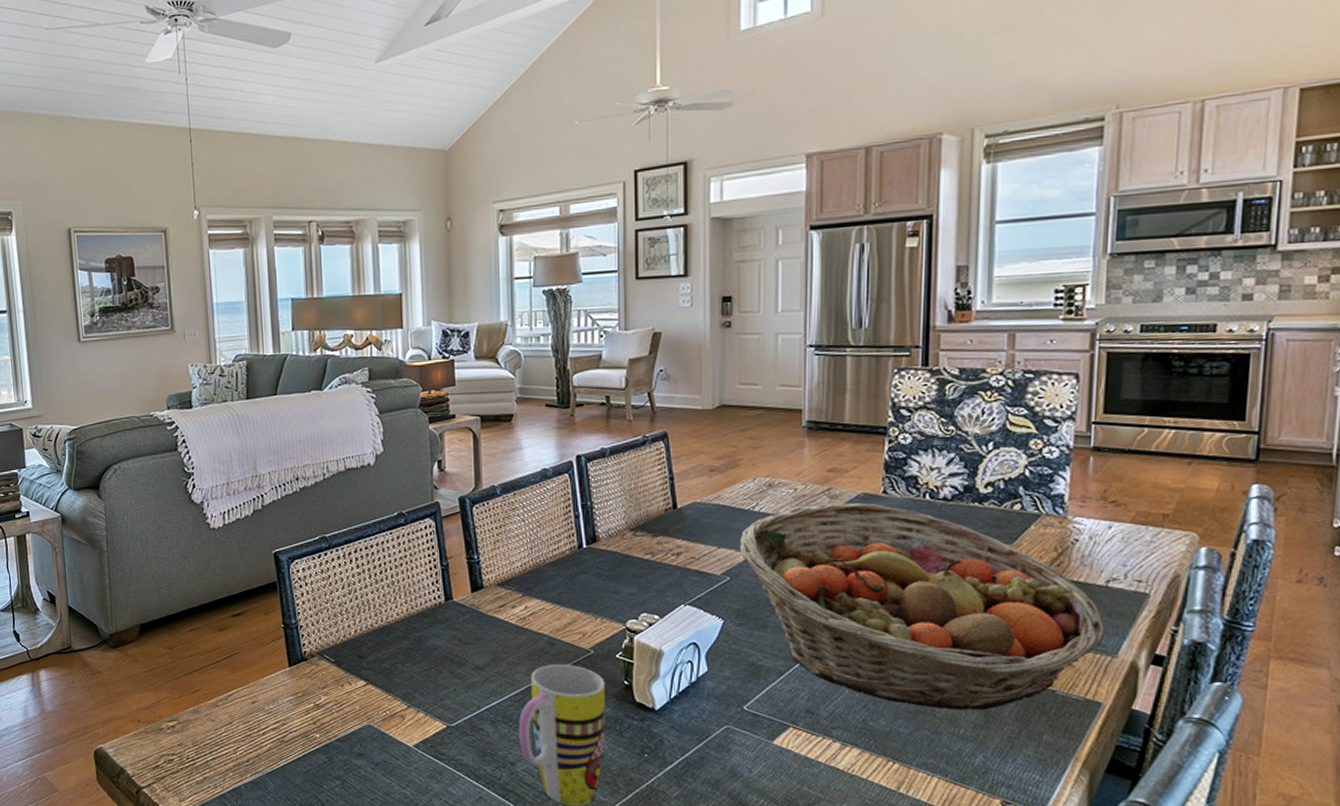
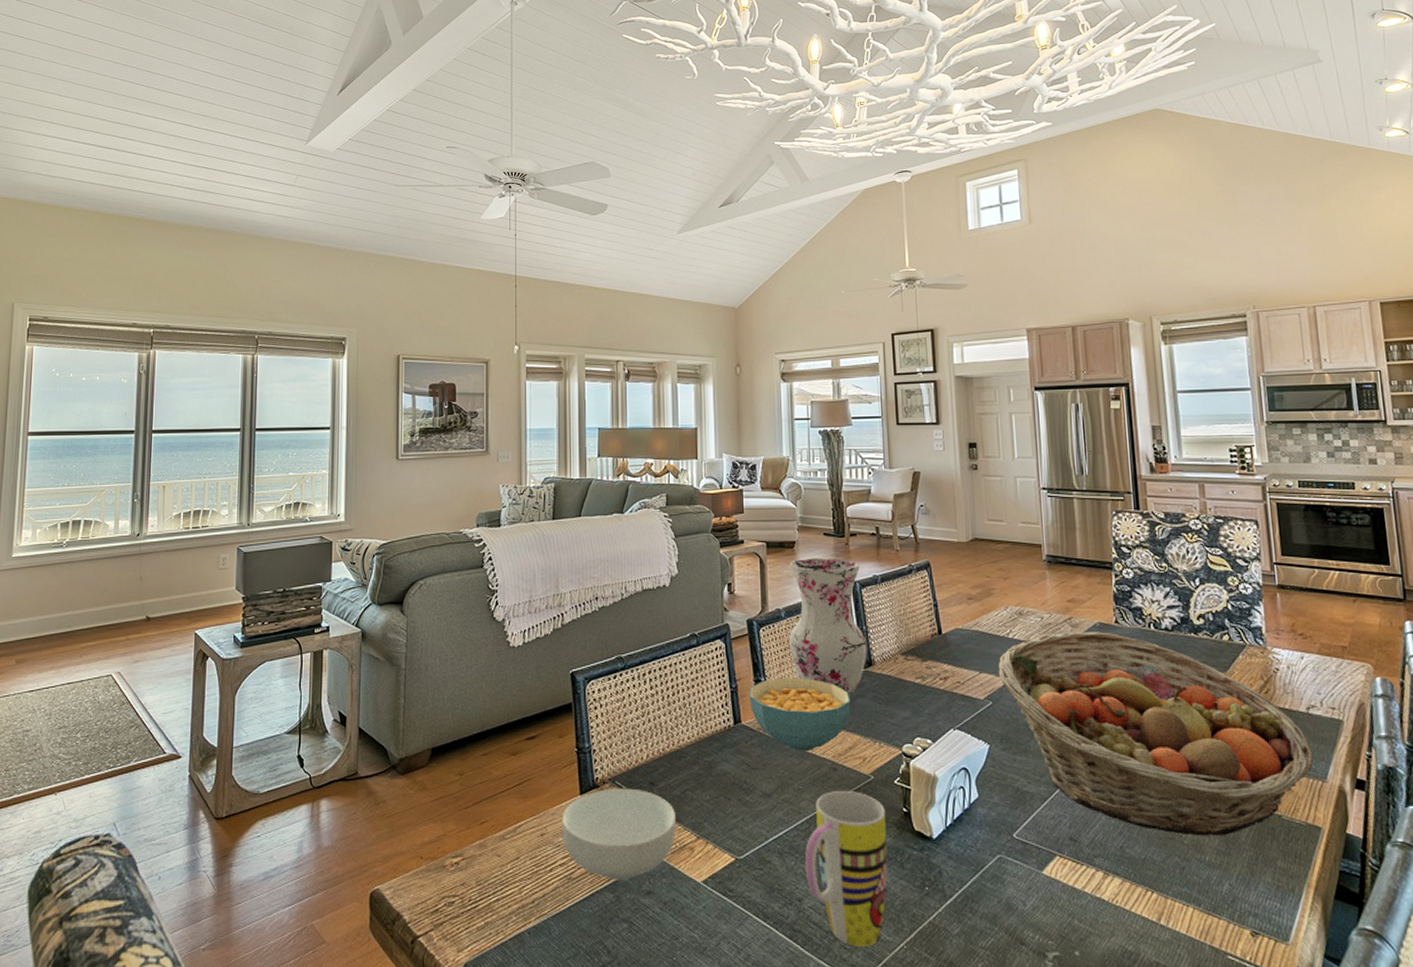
cereal bowl: none [272,661,387,744] -> present [562,788,677,881]
cereal bowl: none [461,555,571,627] -> present [749,677,851,752]
vase: none [505,431,591,572] -> present [790,558,867,695]

